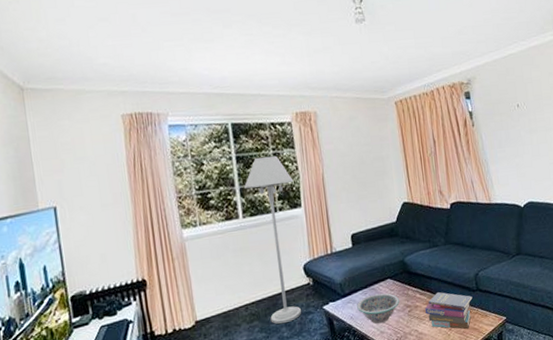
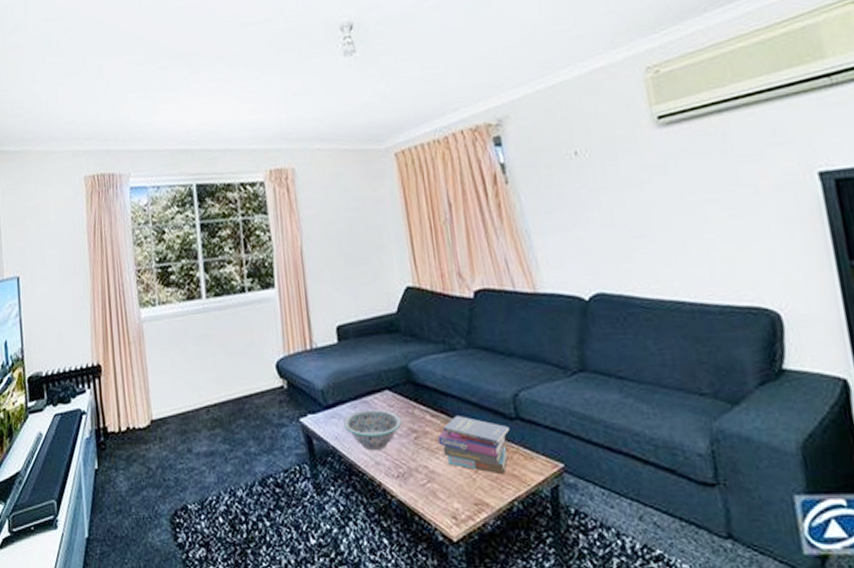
floor lamp: present [244,155,302,325] -> none [209,222,274,436]

